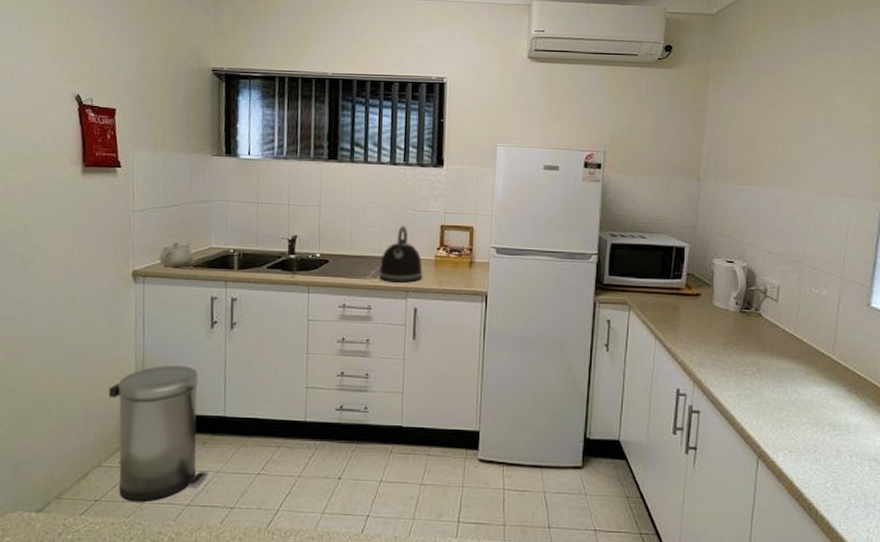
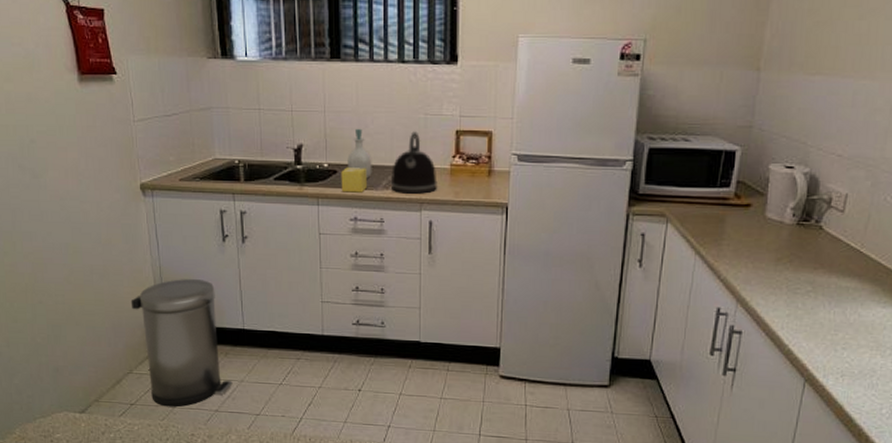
teapot: present [159,243,194,268] -> none [165,154,199,180]
sponge: none [332,257,358,281] -> present [341,167,368,193]
soap bottle: none [339,221,363,268] -> present [347,128,372,179]

